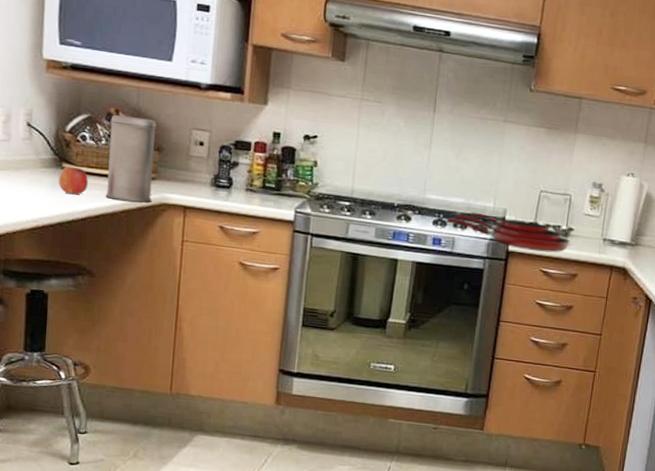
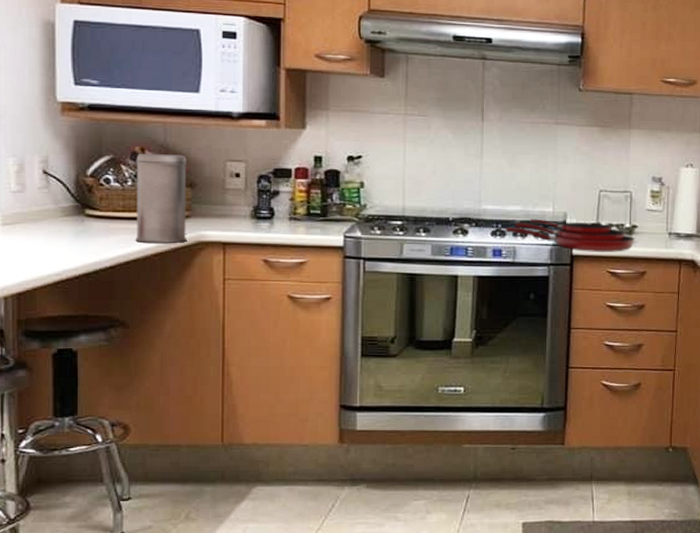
fruit: present [58,166,88,194] -> none [81,212,115,241]

